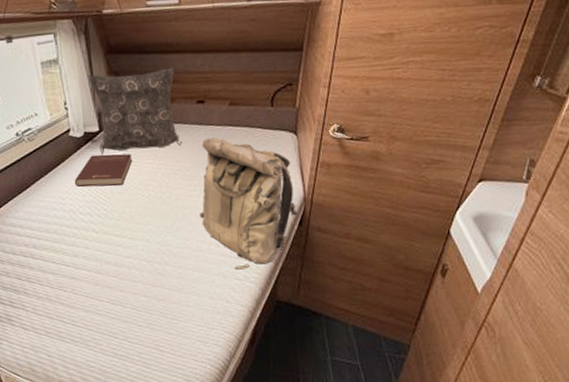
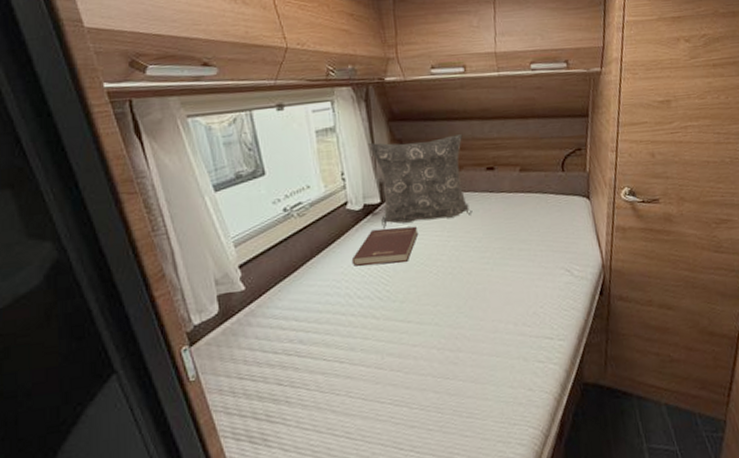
backpack: present [200,137,298,270] -> none [493,205,598,351]

